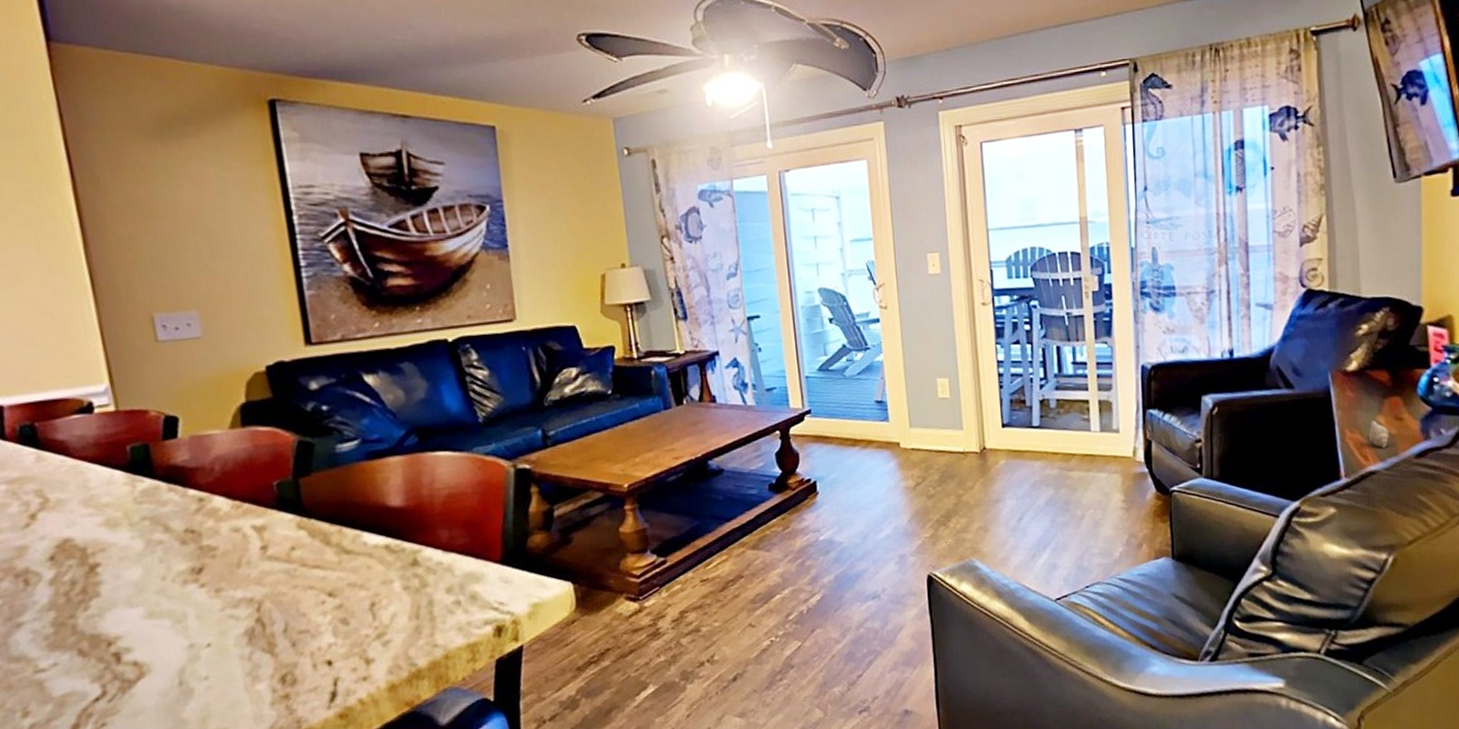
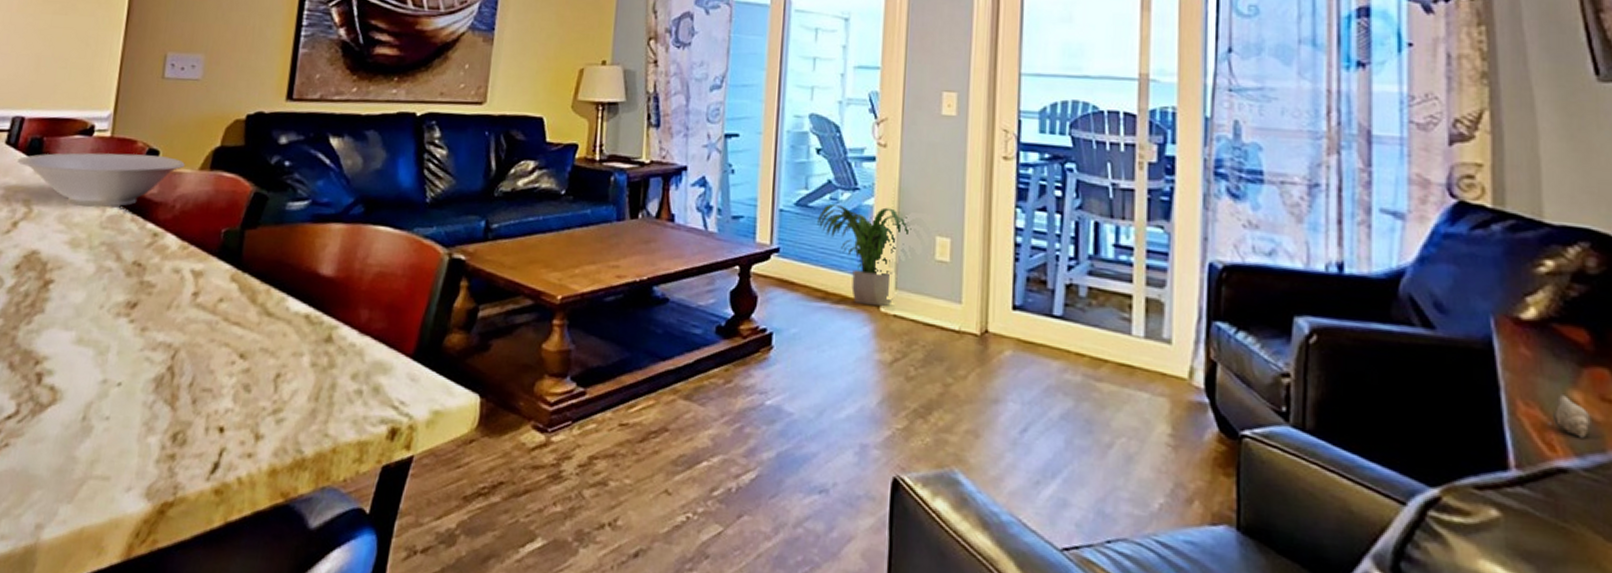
bowl: none [11,421,212,487] -> present [17,152,185,208]
potted plant: none [839,360,917,445] -> present [817,204,912,306]

